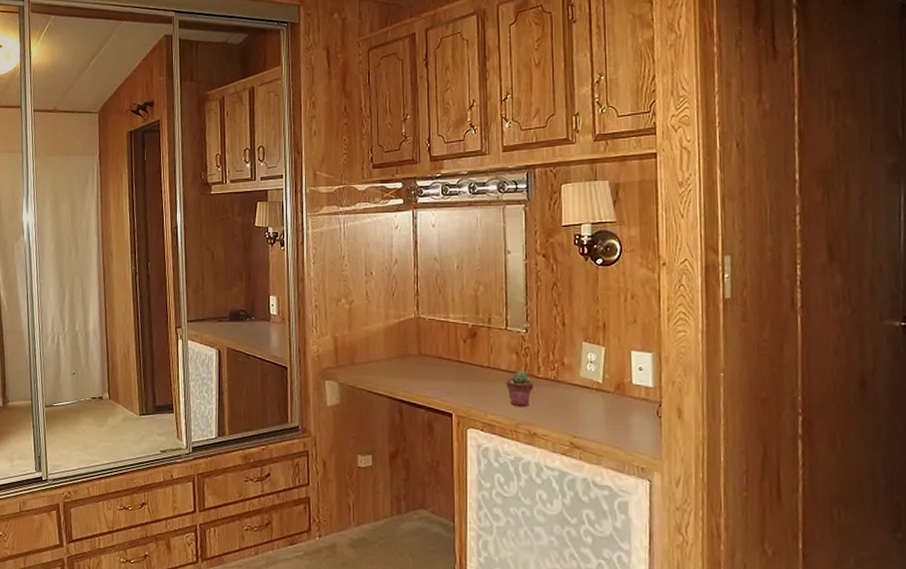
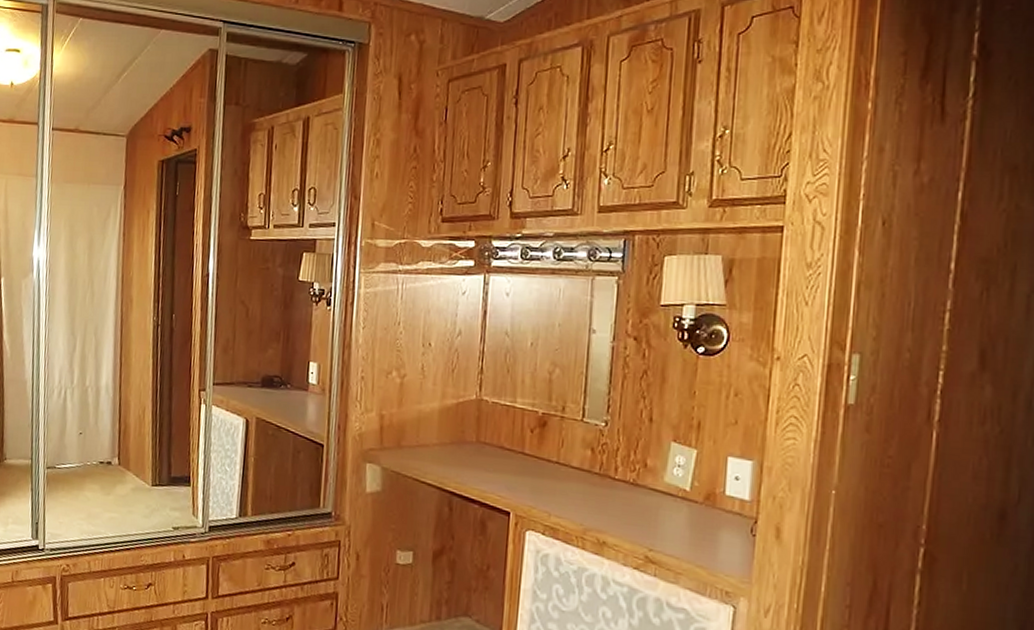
potted succulent: present [506,372,533,407] -> none [576,470,608,511]

